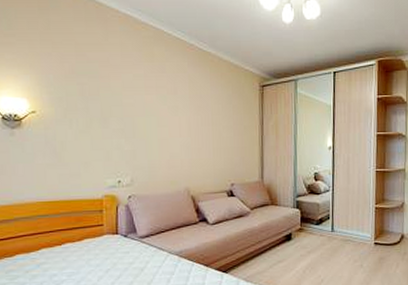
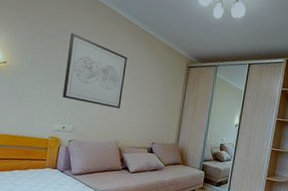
wall art: none [111,64,187,150] -> present [62,33,127,109]

